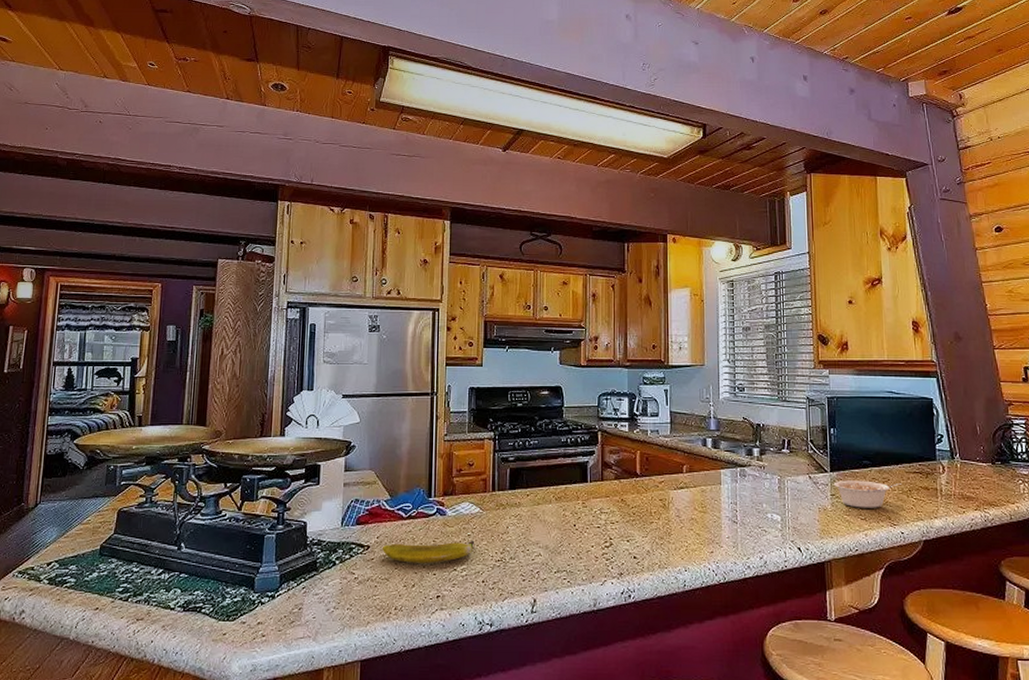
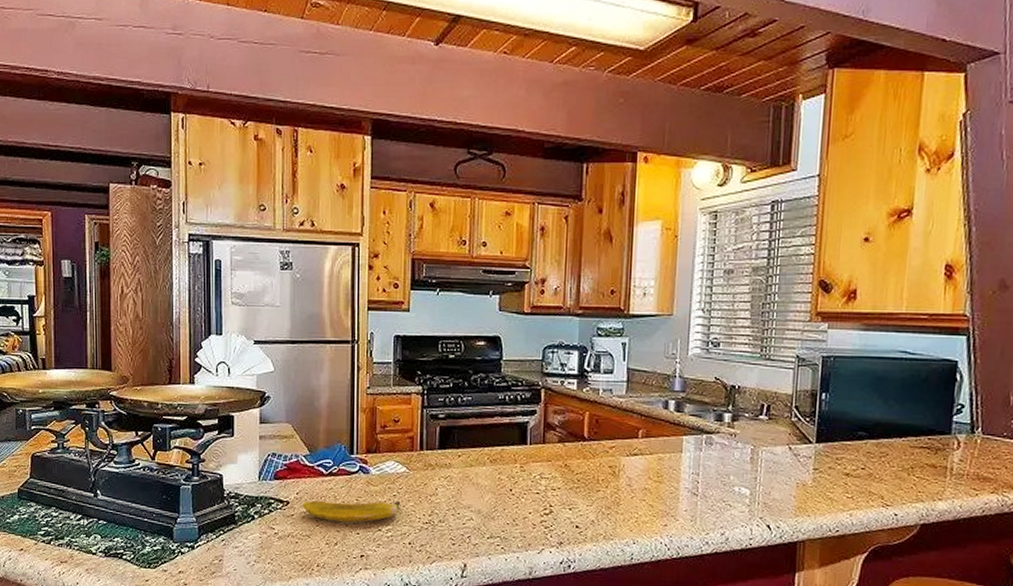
legume: present [834,480,901,508] -> none [819,453,902,486]

